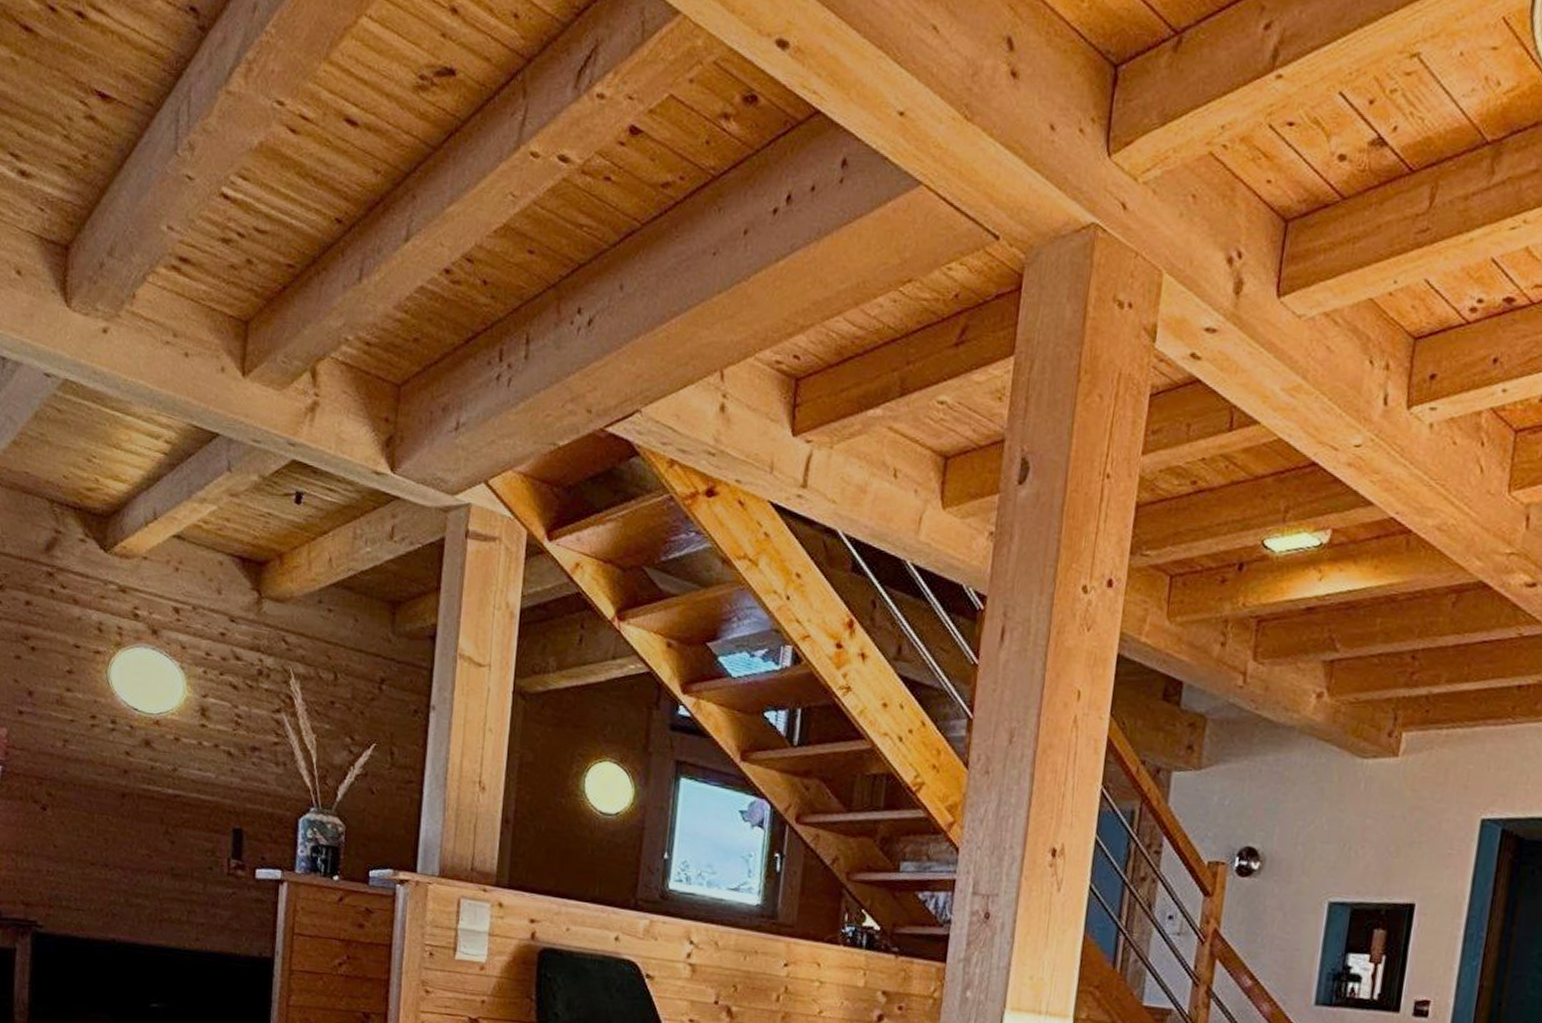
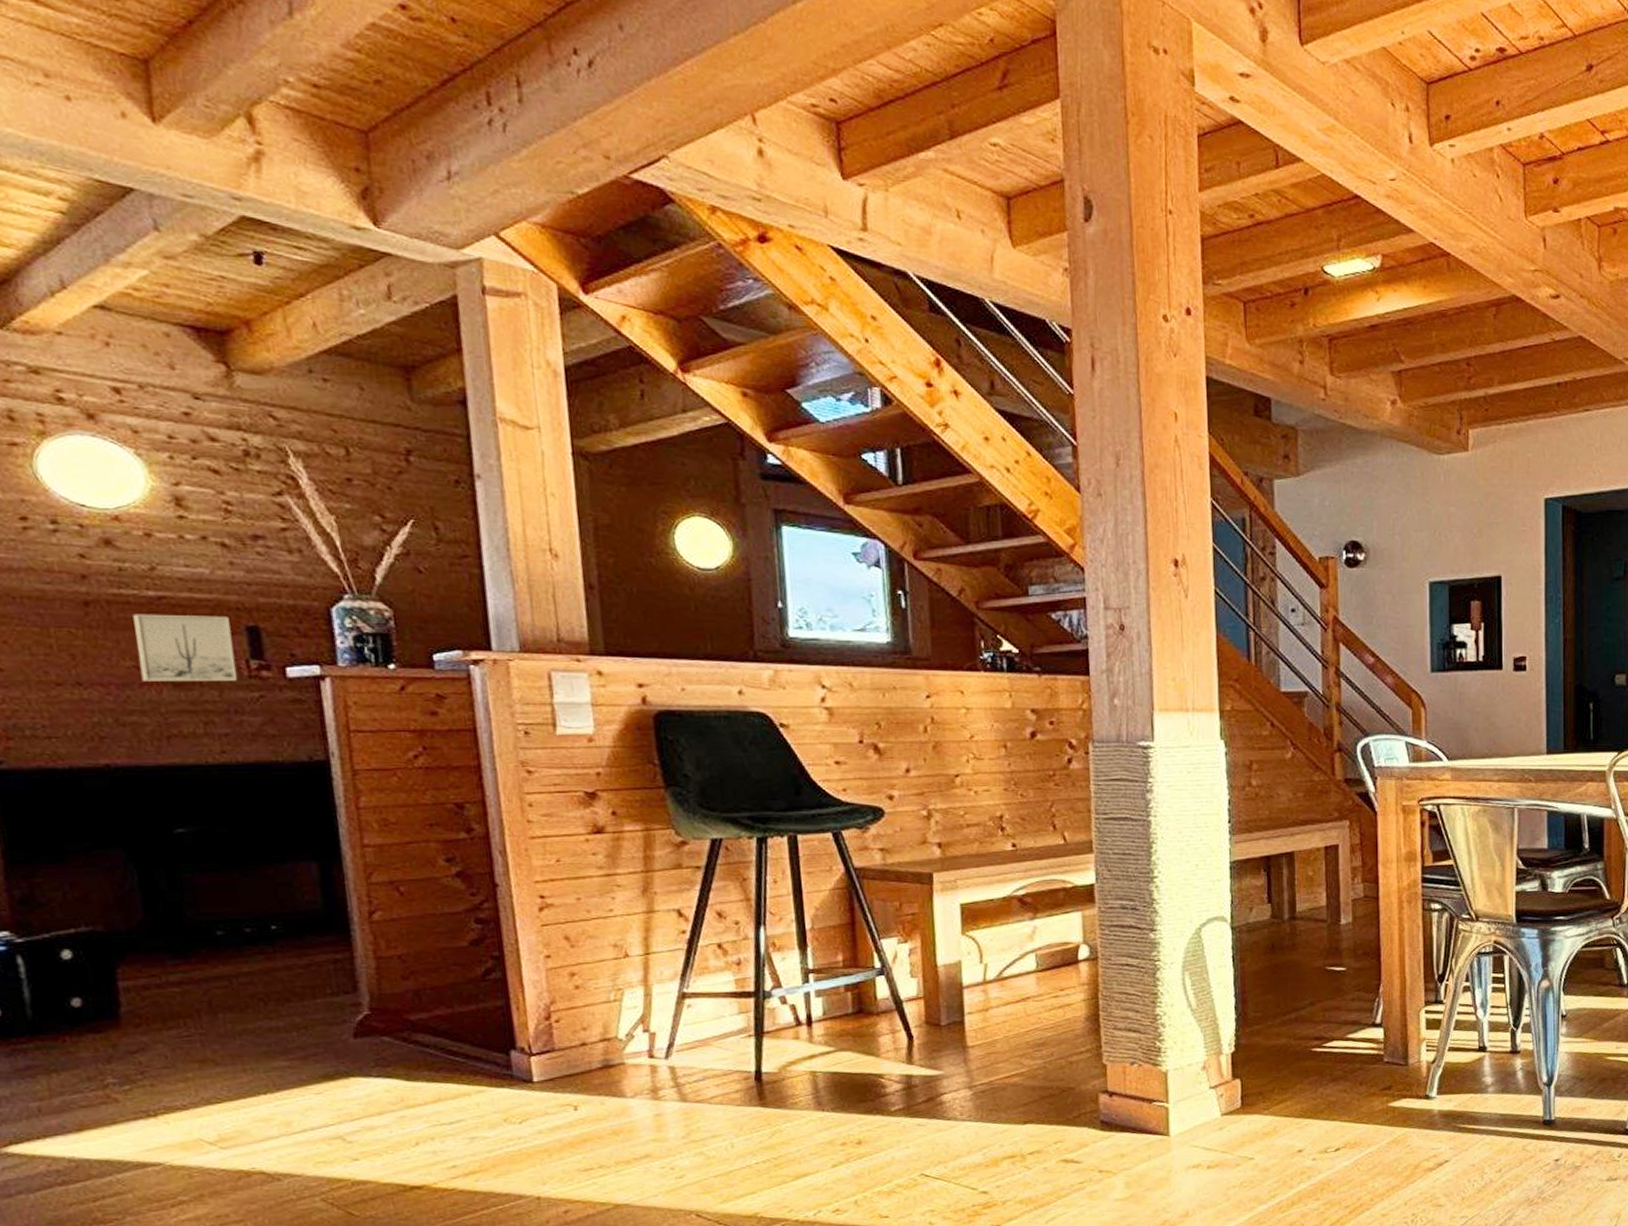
wall art: none [150,808,222,877] -> present [133,614,238,681]

